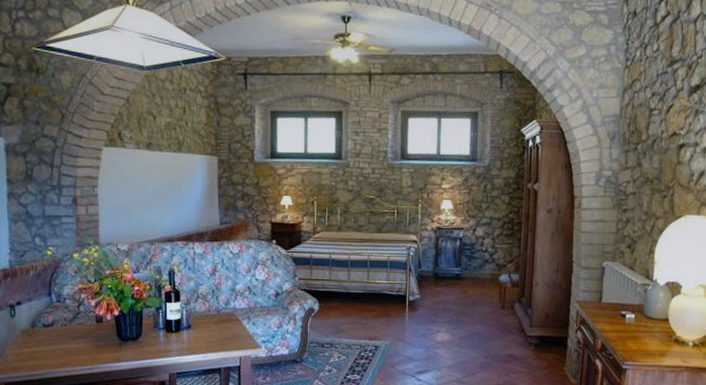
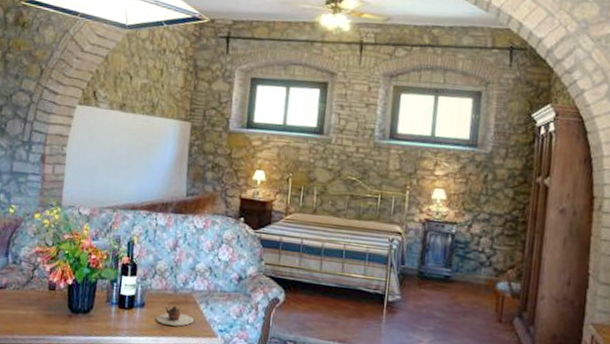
teapot: none [203,321,239,342] -> present [156,302,195,327]

